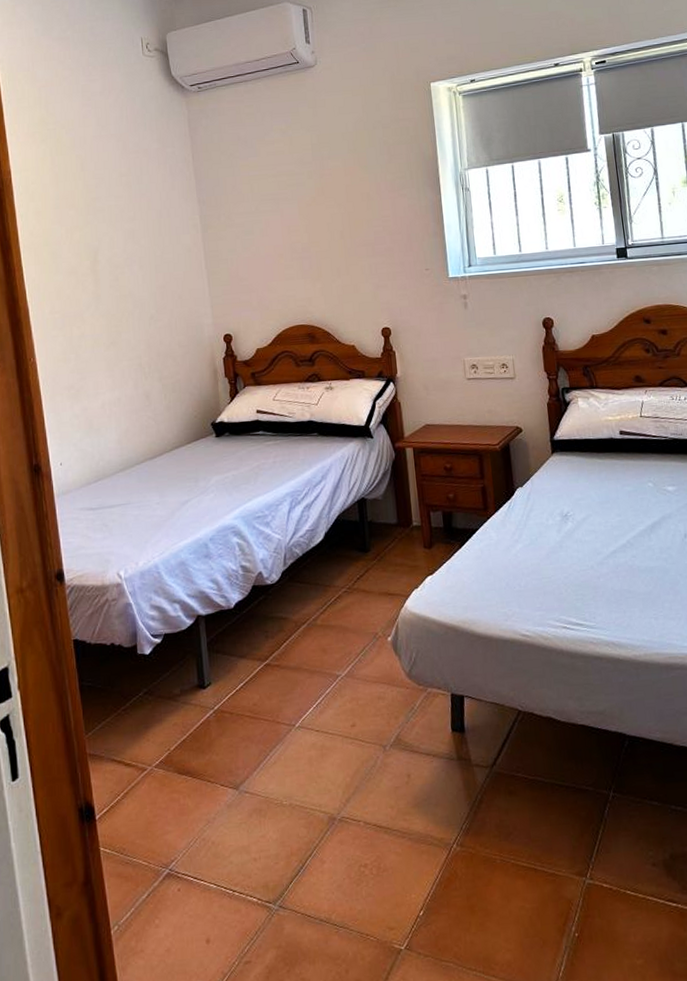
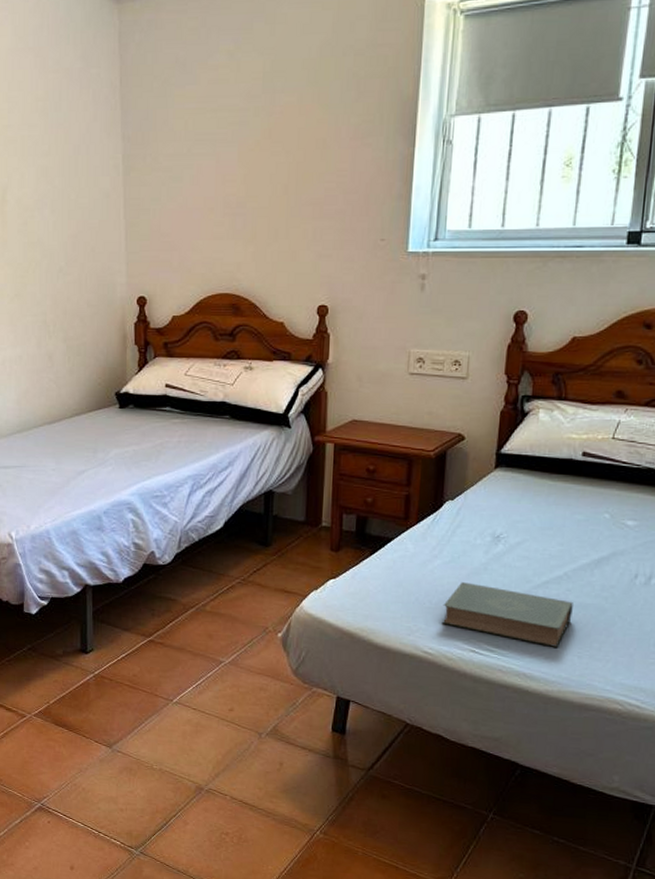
book: none [531,561,642,613] -> present [441,582,573,647]

